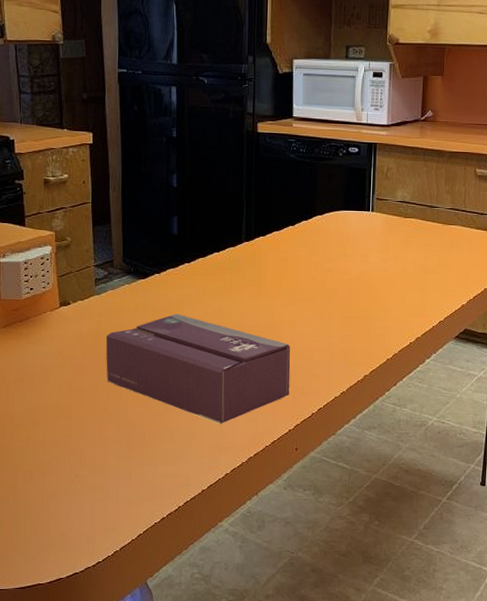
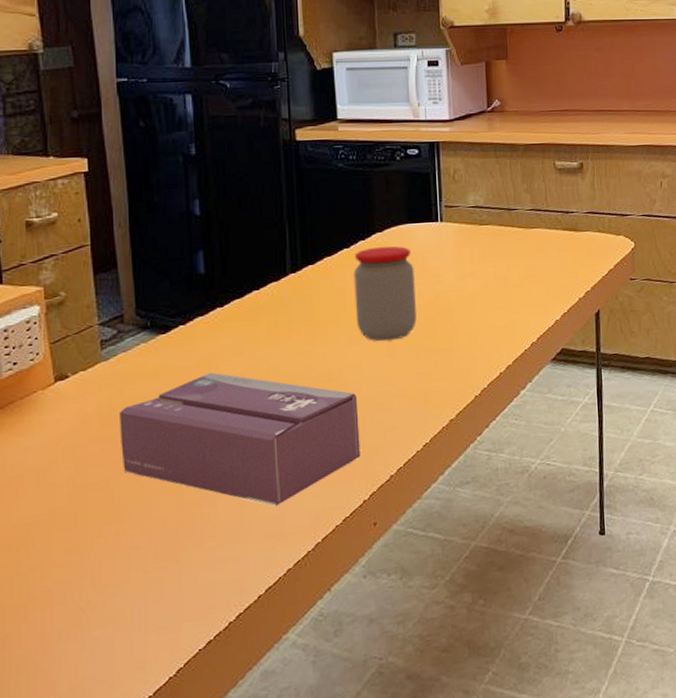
jar: none [294,227,346,306] -> present [353,246,417,342]

